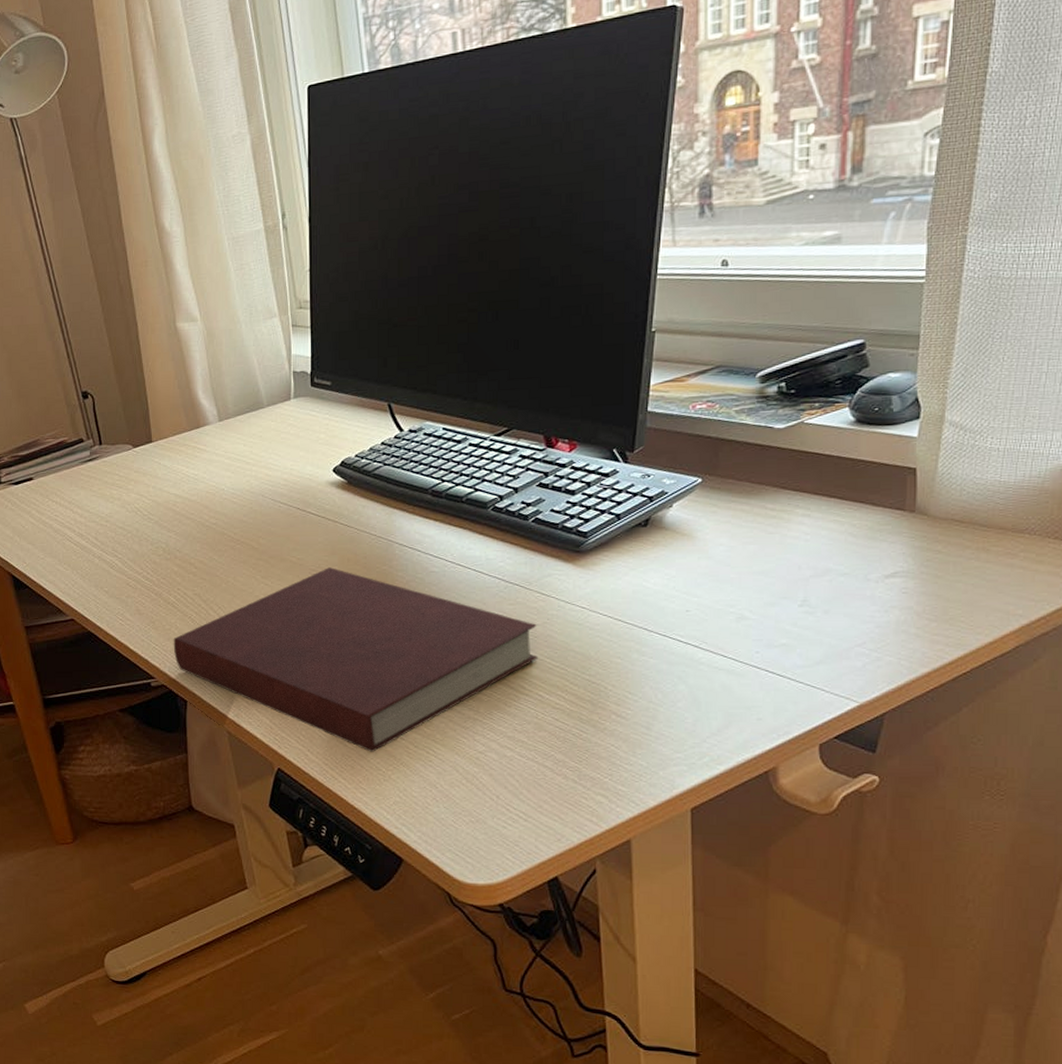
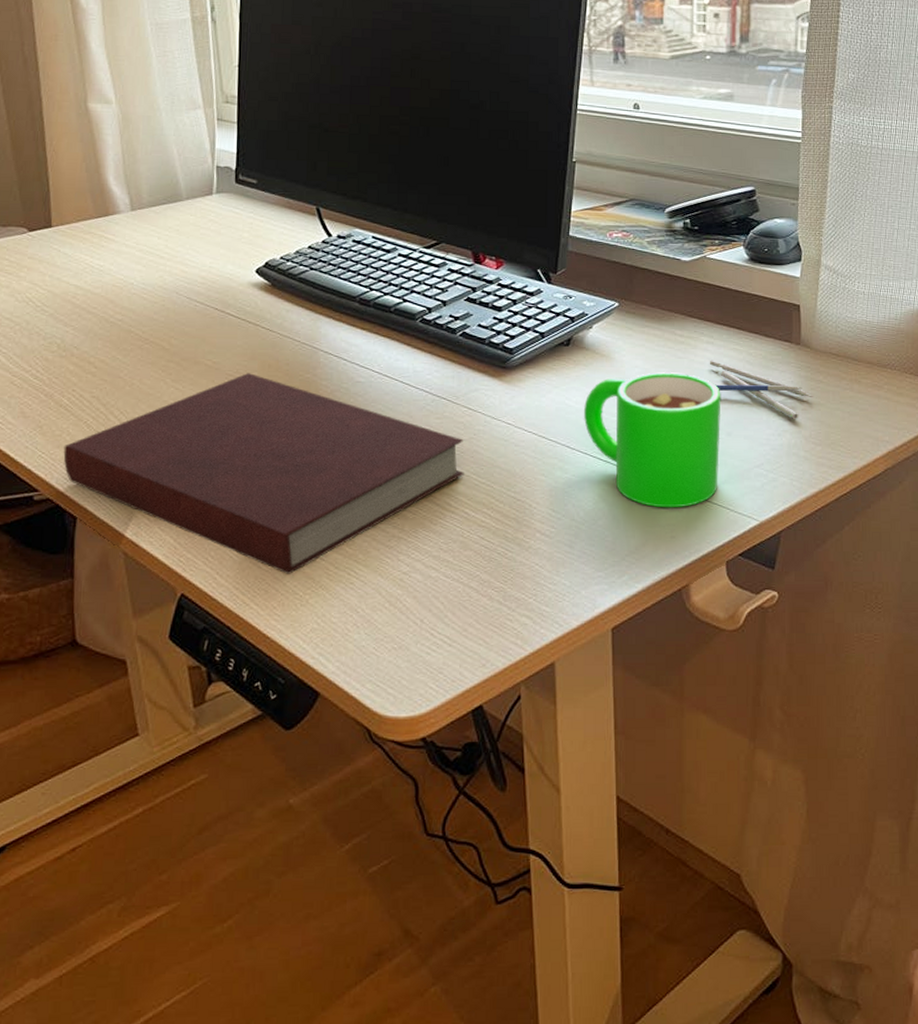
mug: none [663,549,818,690] -> present [584,372,721,508]
pen: none [804,533,932,594] -> present [709,360,816,419]

